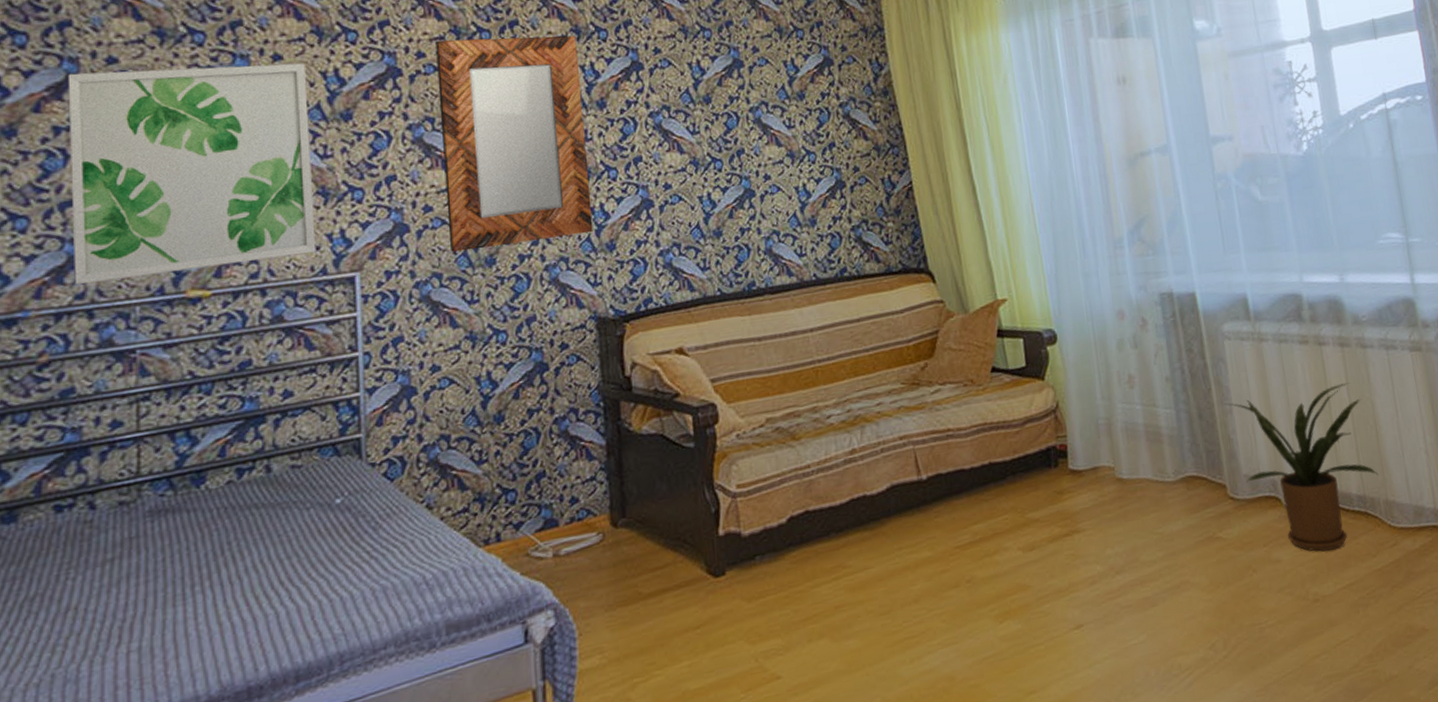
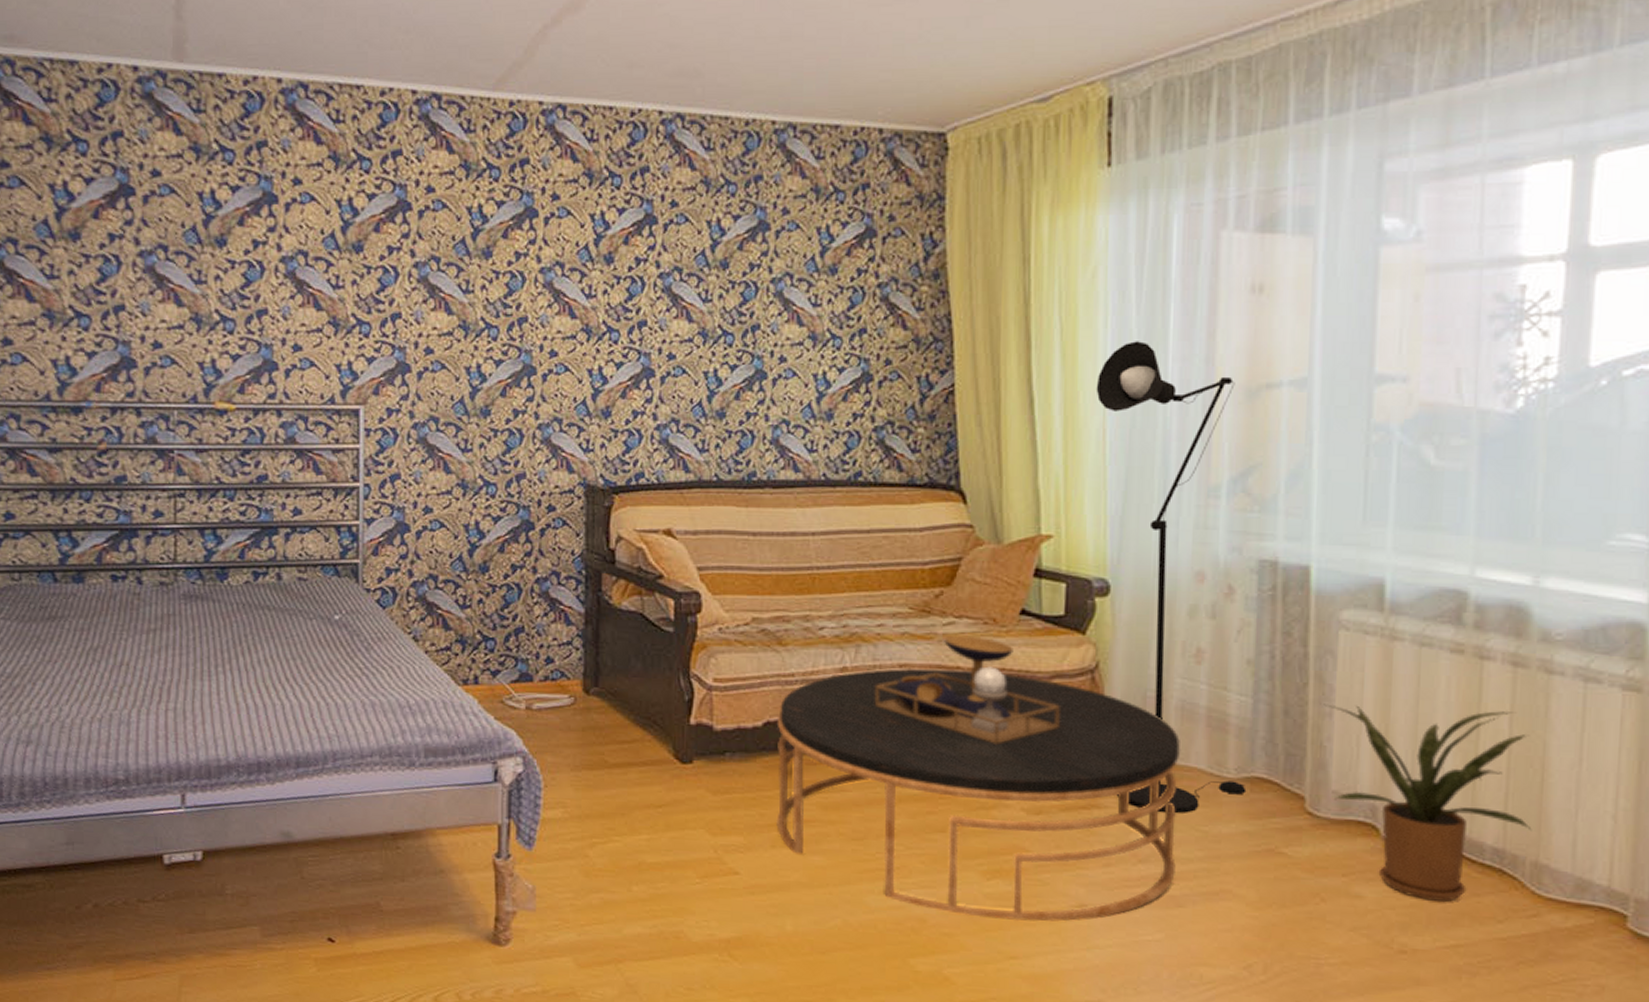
wall art: present [67,63,316,286] -> none [120,183,326,384]
home mirror: present [436,35,593,252] -> none [446,175,590,398]
coffee table: none [799,398,1145,666] -> present [776,635,1181,922]
floor lamp: none [1020,129,1185,525] -> present [1096,341,1247,814]

